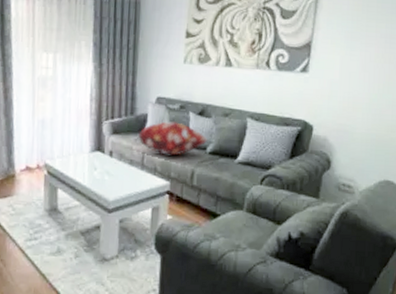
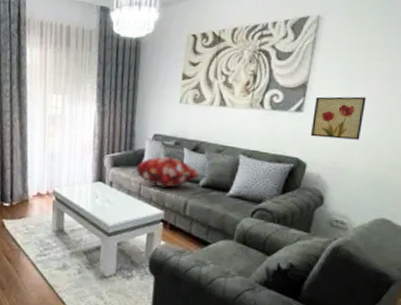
wall art: none [317,57,367,101] -> present [311,96,366,140]

